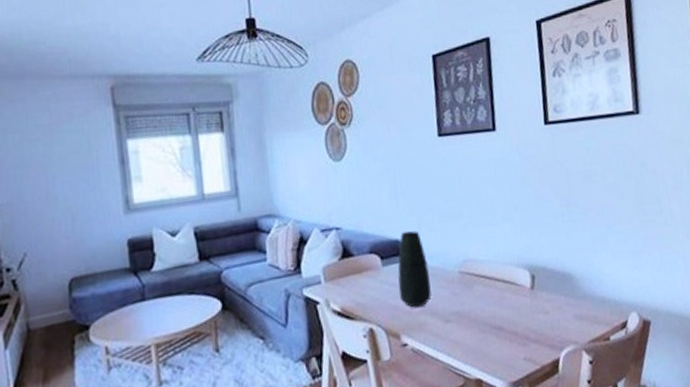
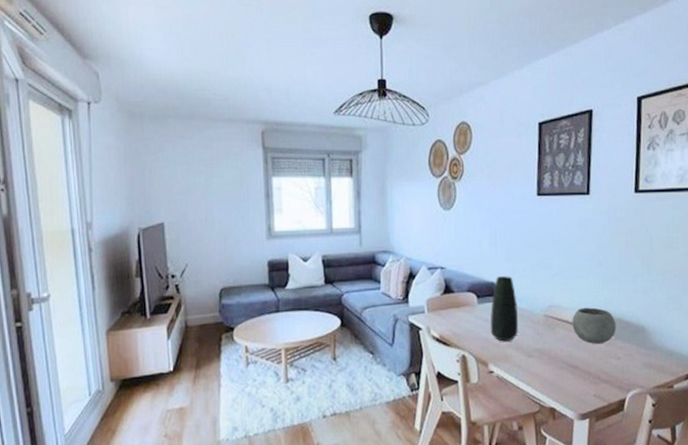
bowl: none [490,257,541,300] -> present [572,307,616,344]

